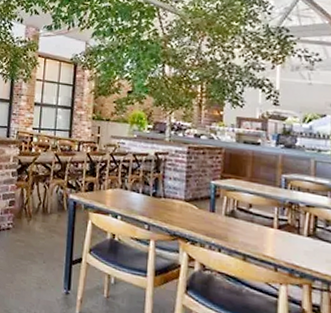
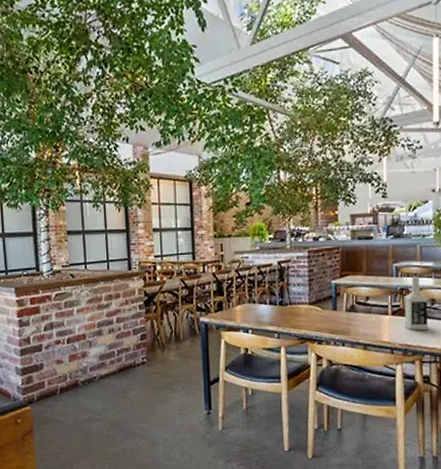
vodka: none [291,191,322,254] -> present [404,276,429,331]

